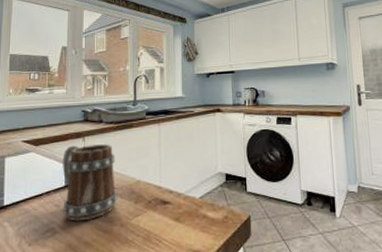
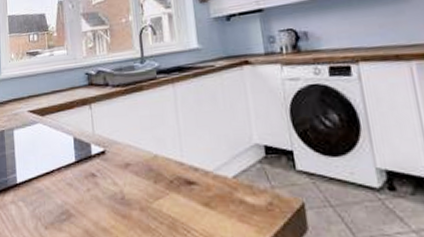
mug: present [62,144,118,221] -> none [70,111,134,203]

